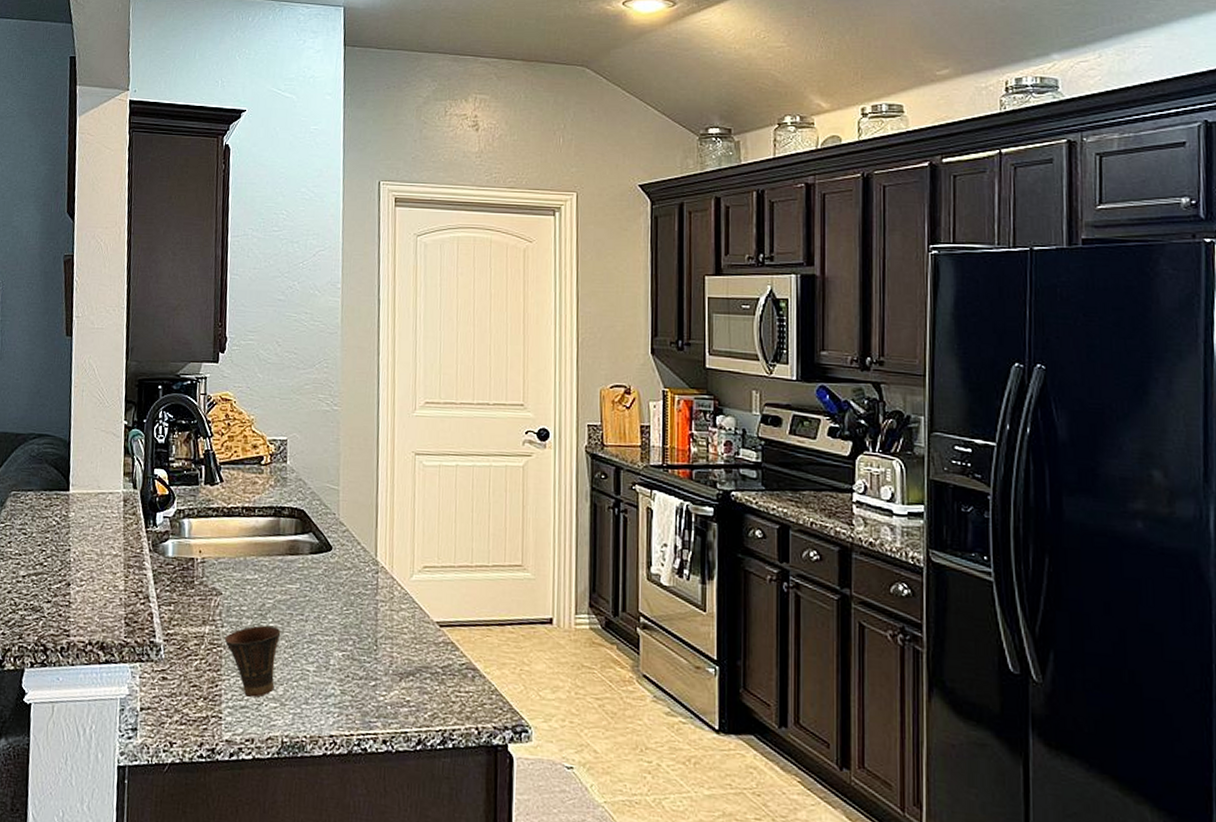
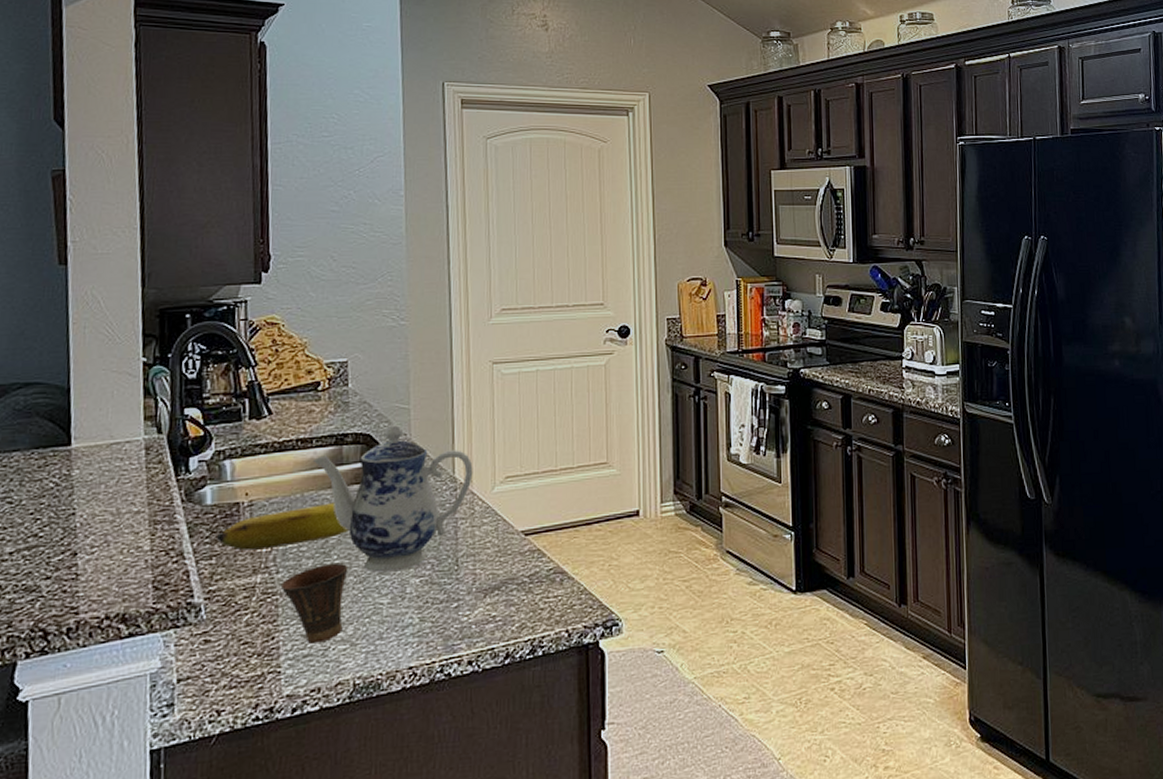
banana: none [175,569,282,605] -> present [217,502,349,552]
teapot: none [255,502,394,643] -> present [314,424,473,573]

